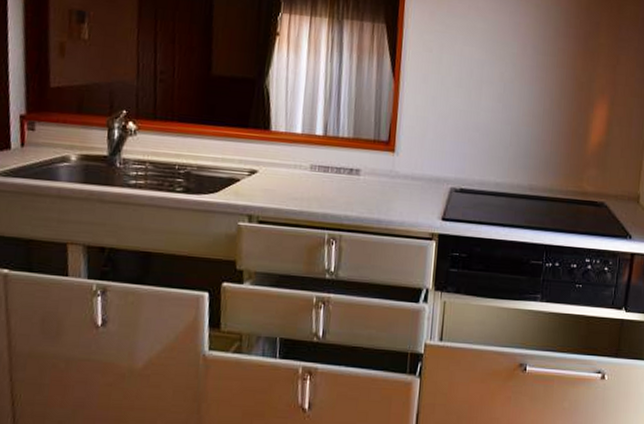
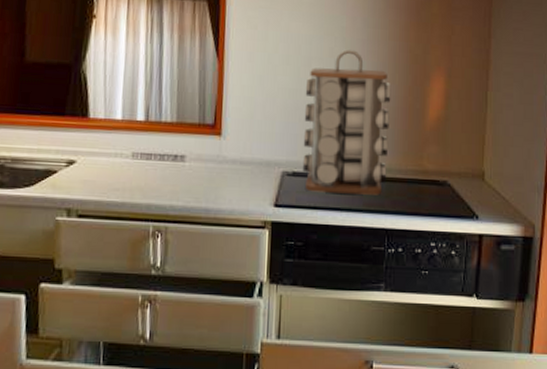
spice rack: none [469,75,557,213] -> present [302,49,391,196]

